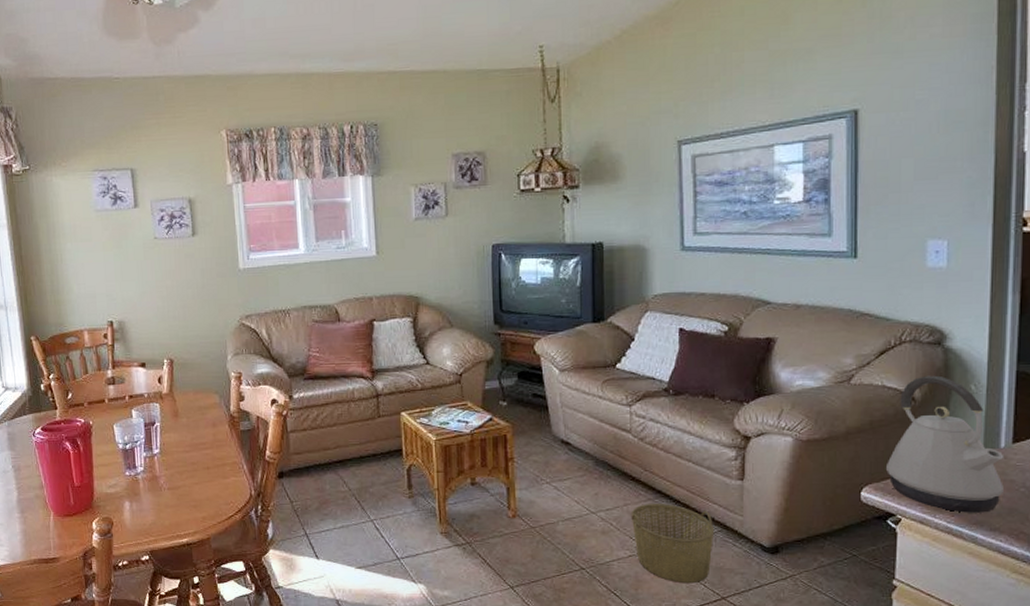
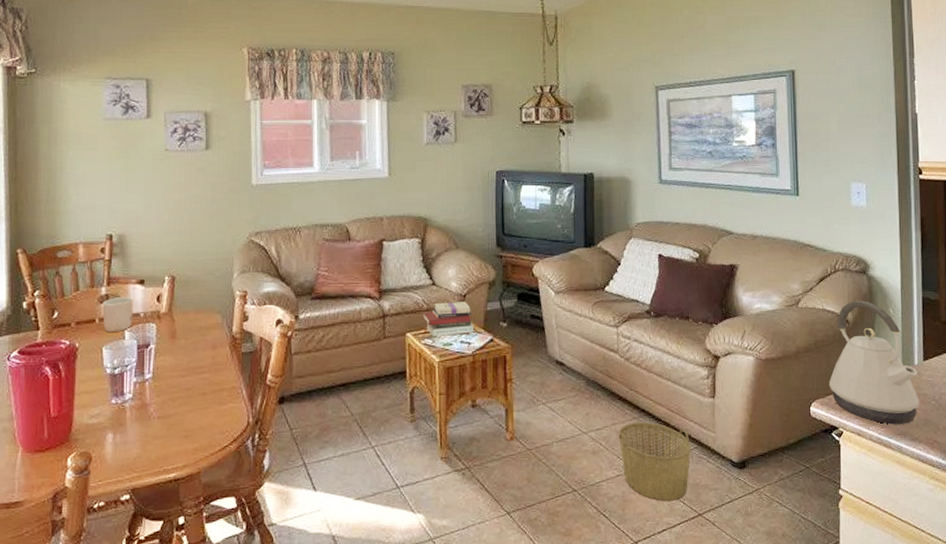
mug: none [110,379,138,412] -> present [102,297,133,333]
books: none [417,381,471,415] -> present [422,302,473,336]

